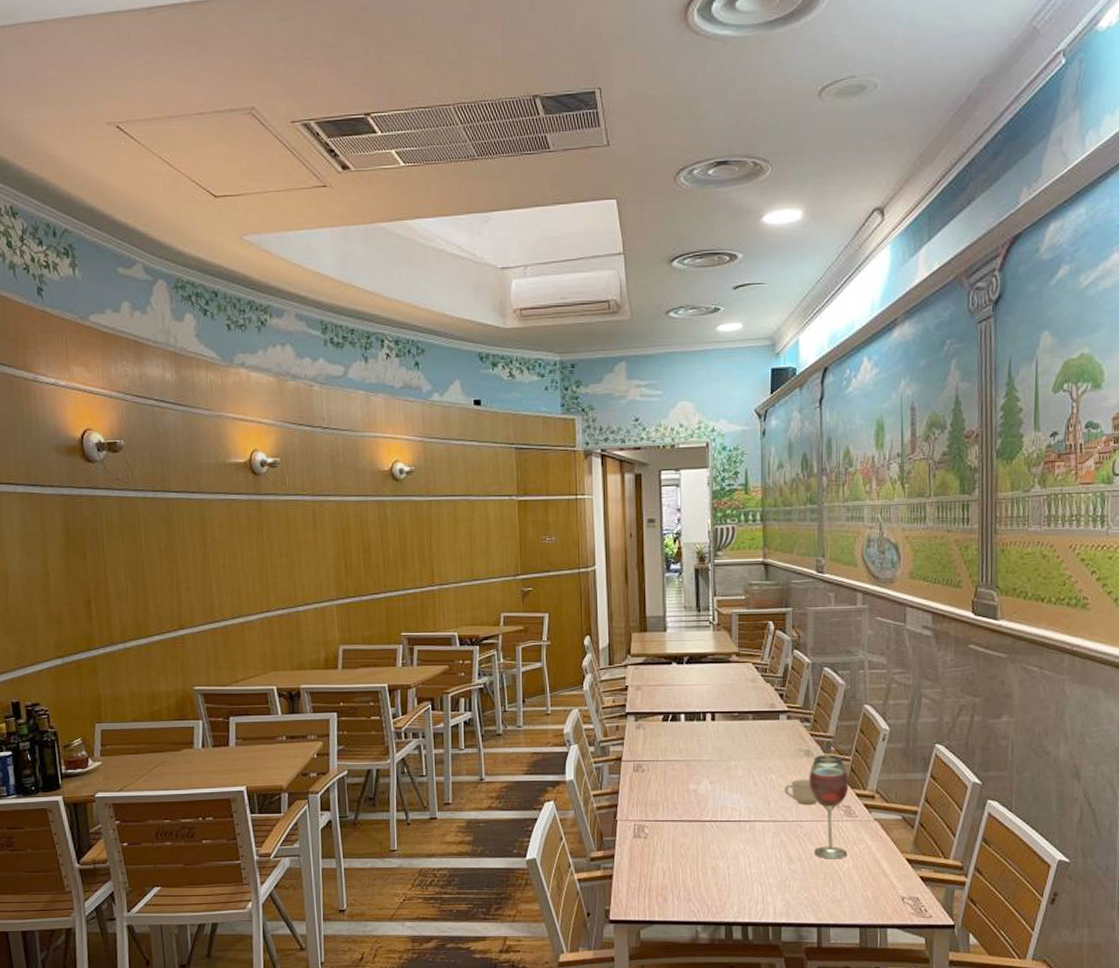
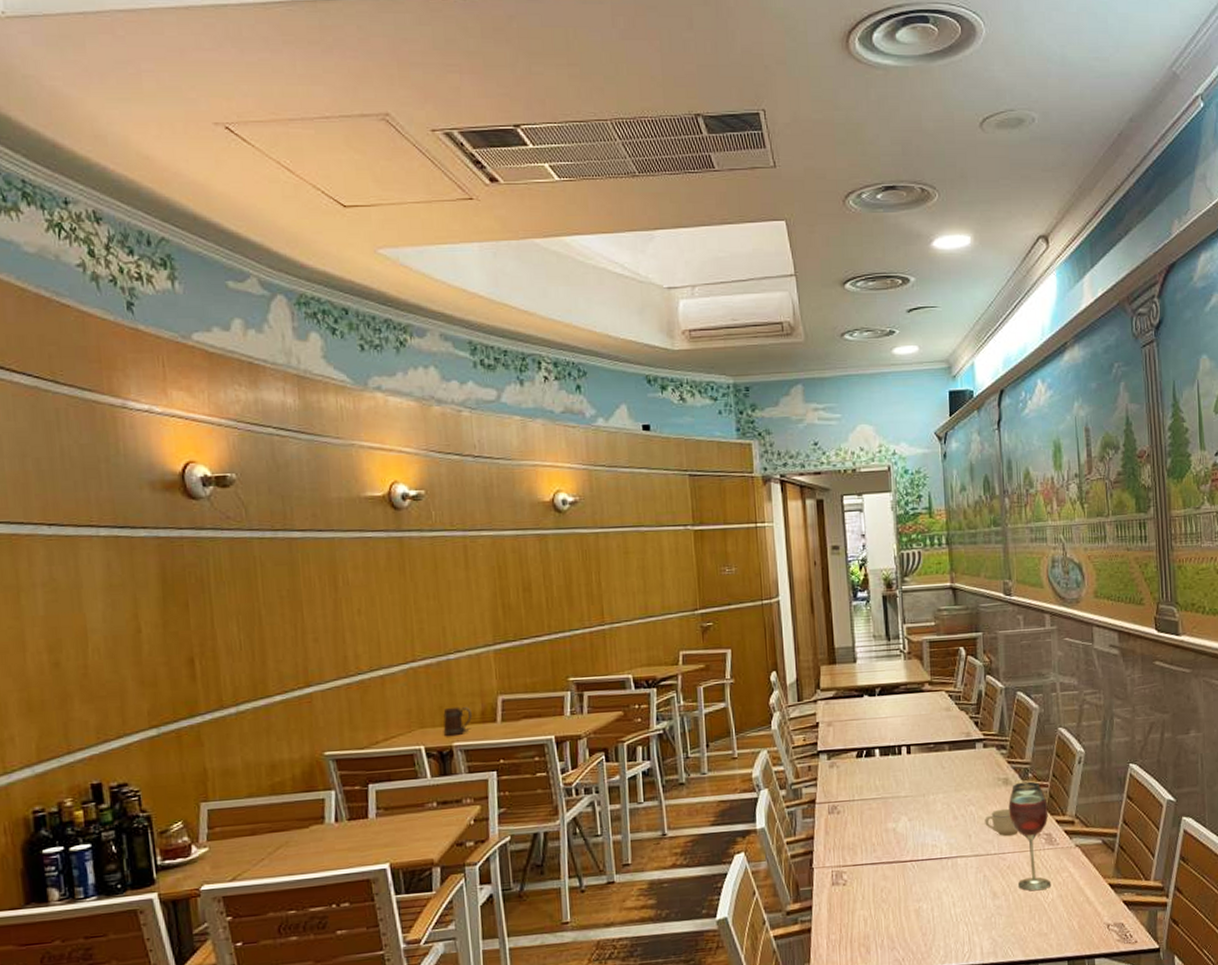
beer mug: none [292,653,317,680] -> present [443,706,472,737]

